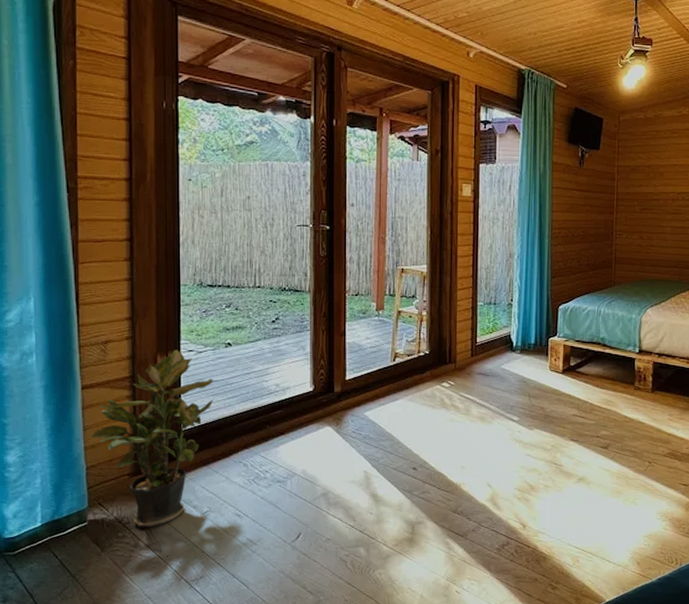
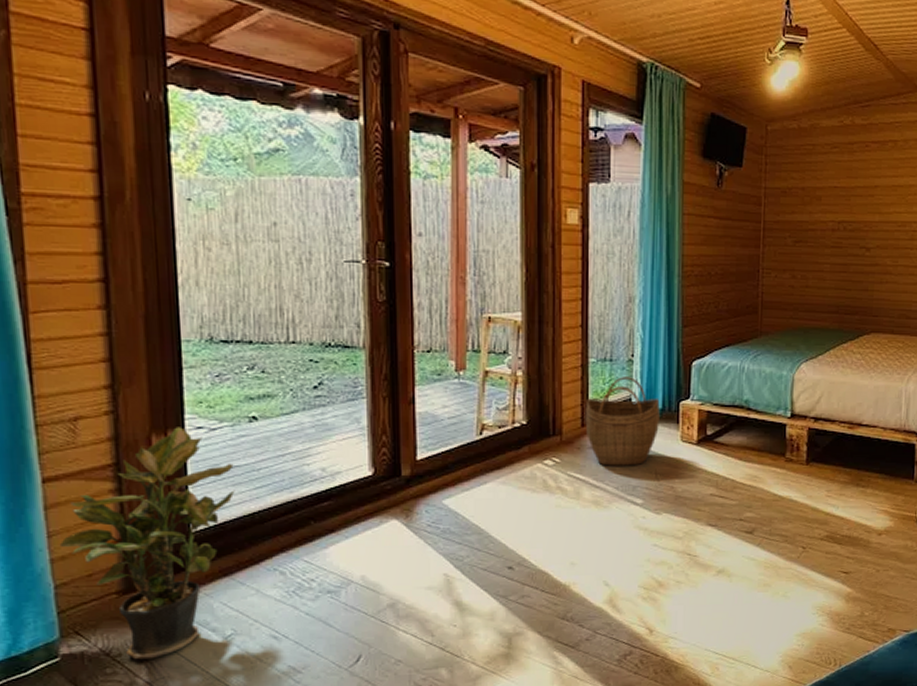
woven basket: none [474,317,533,390] -> present [585,377,660,466]

